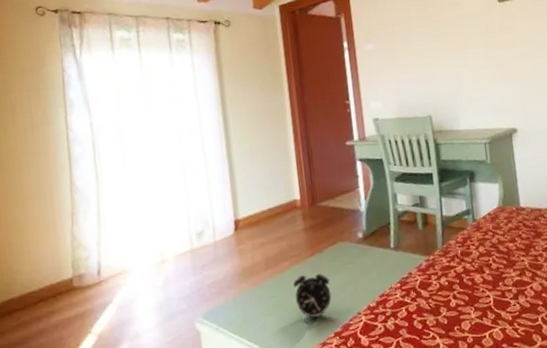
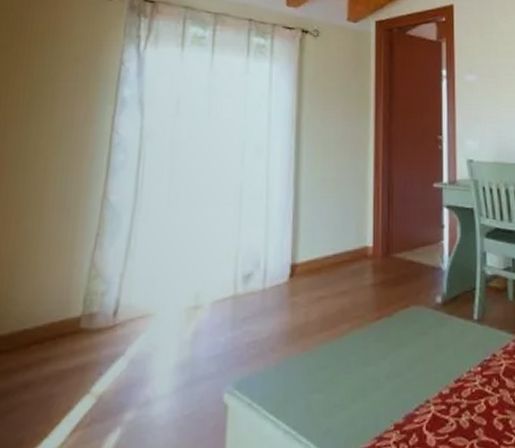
alarm clock: present [293,267,332,320] -> none [352,334,396,404]

